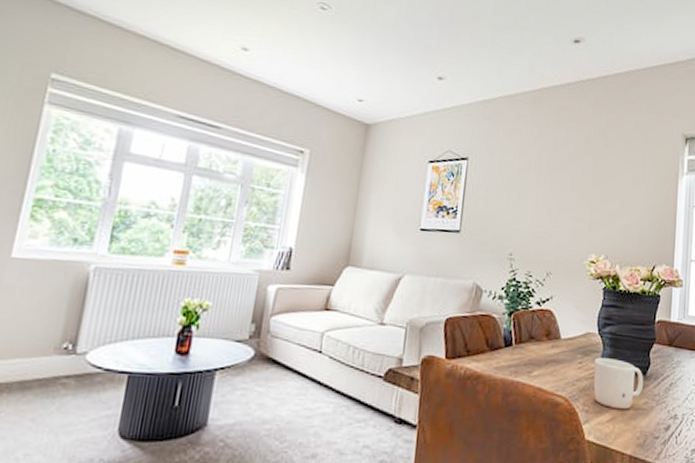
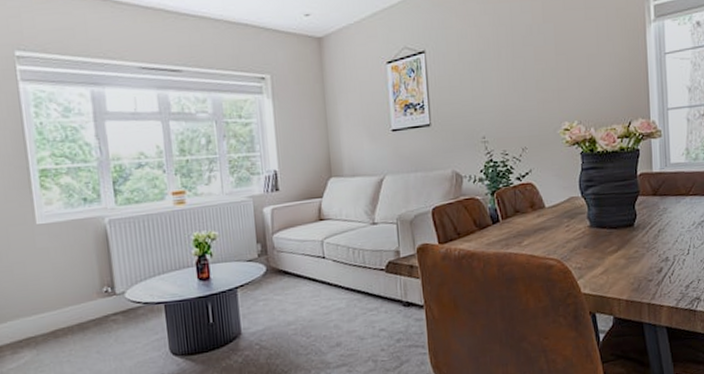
mug: present [593,357,644,410] -> none [580,216,632,262]

